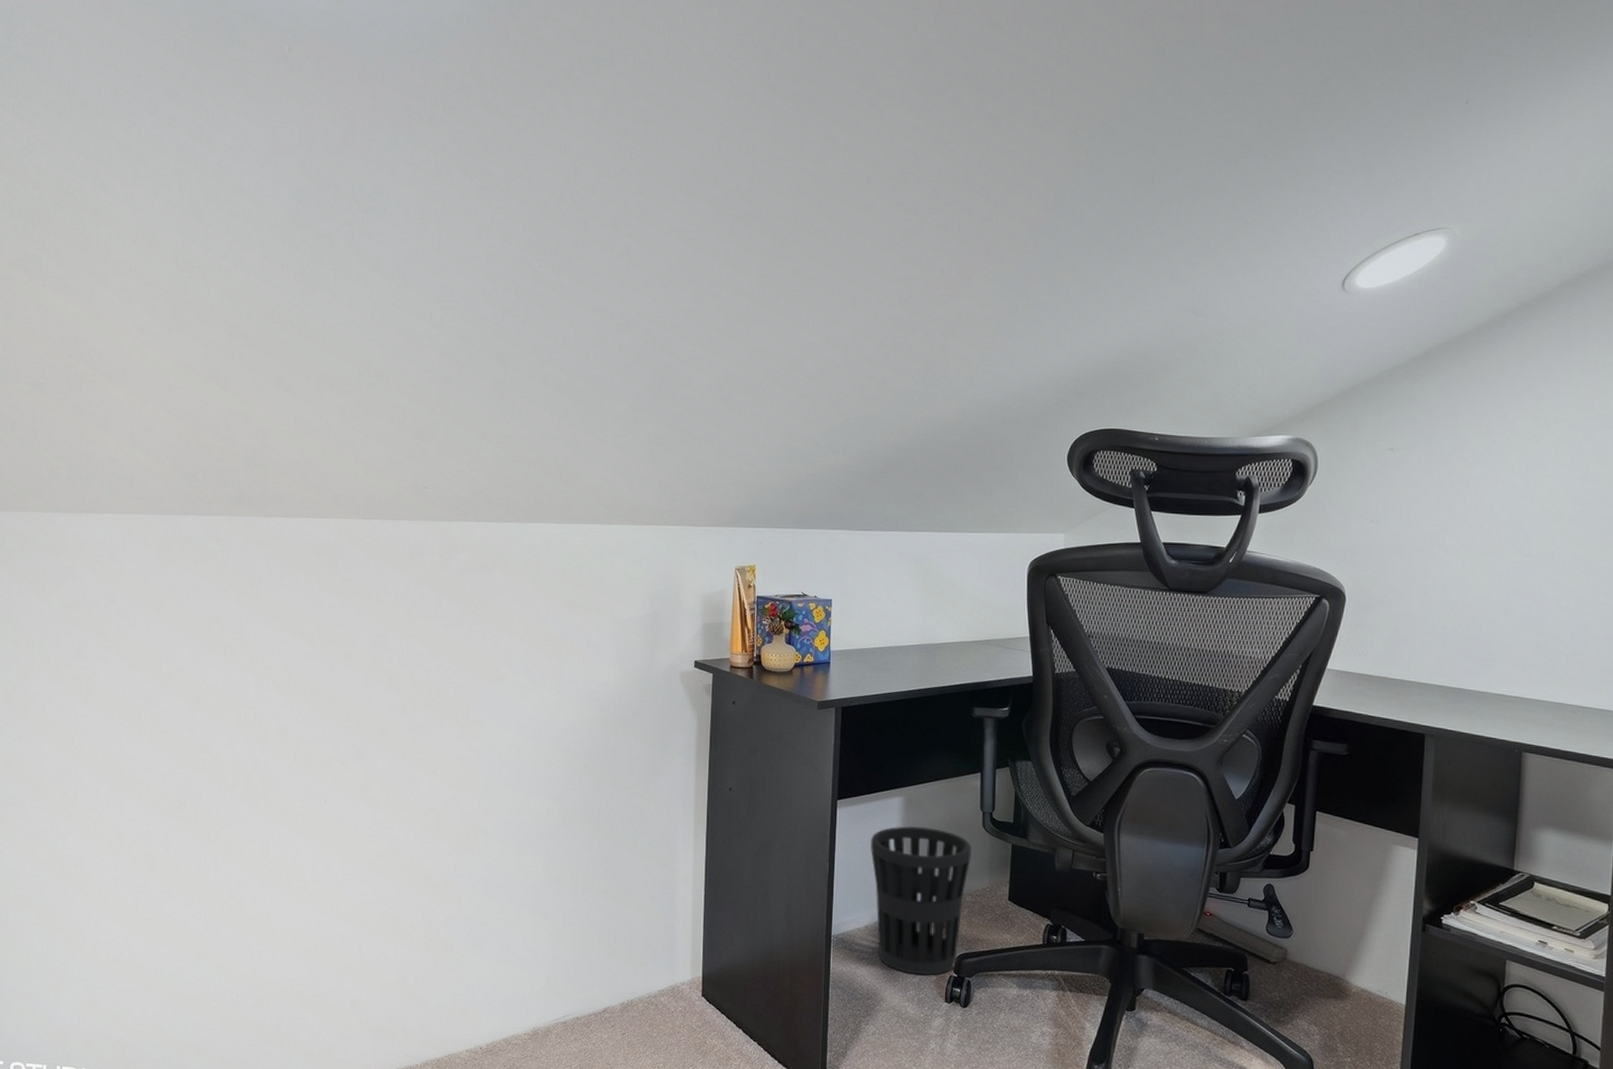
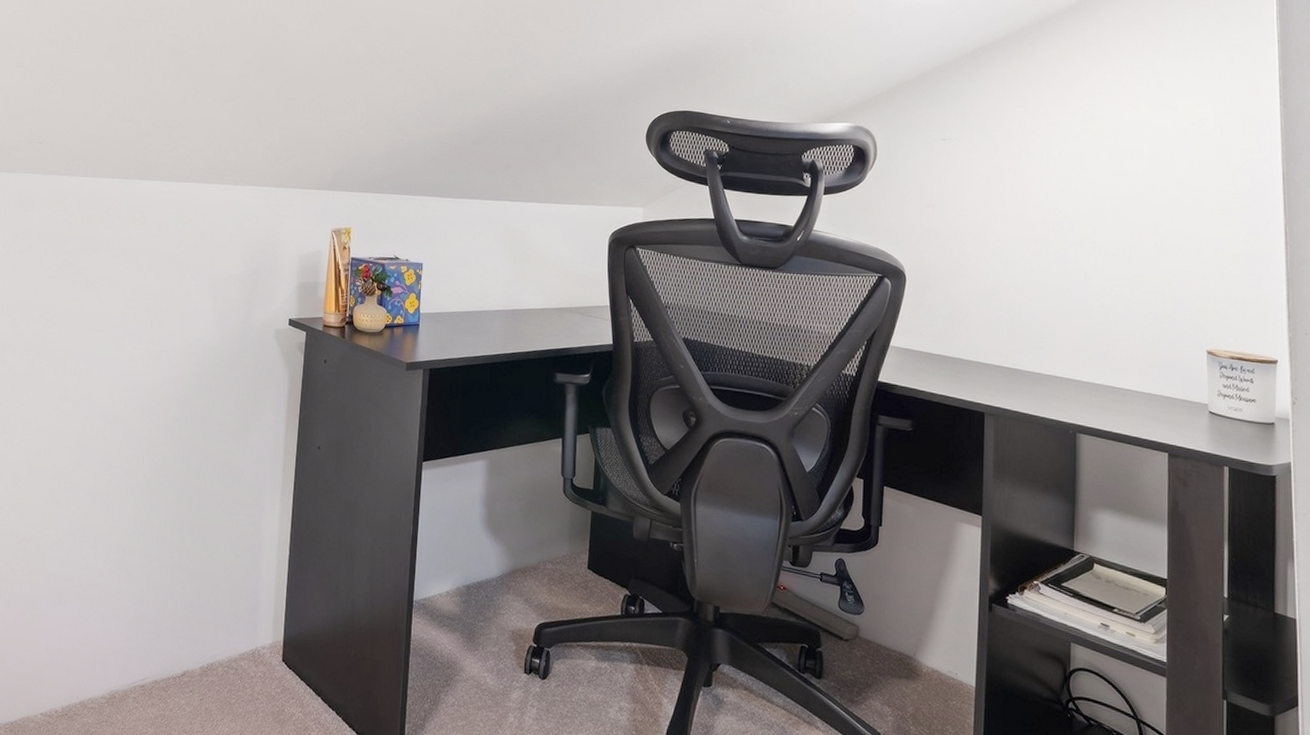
wastebasket: present [871,826,973,976] -> none [454,489,553,646]

